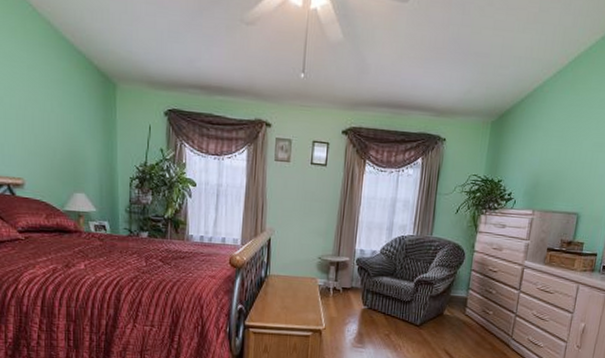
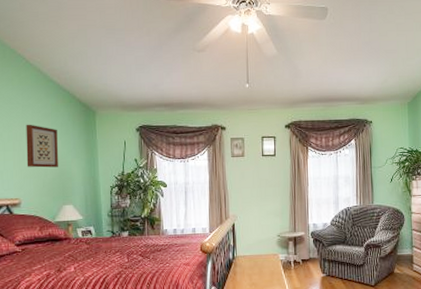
wall art: none [31,89,69,147] -> present [26,124,58,168]

